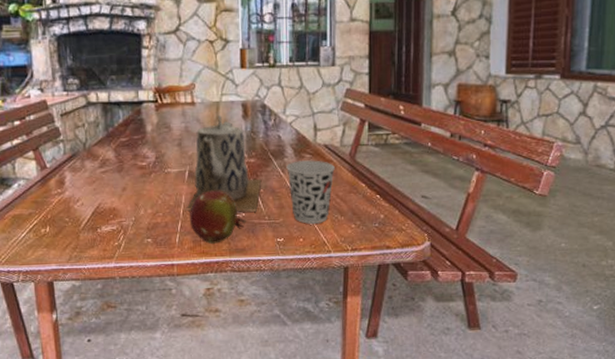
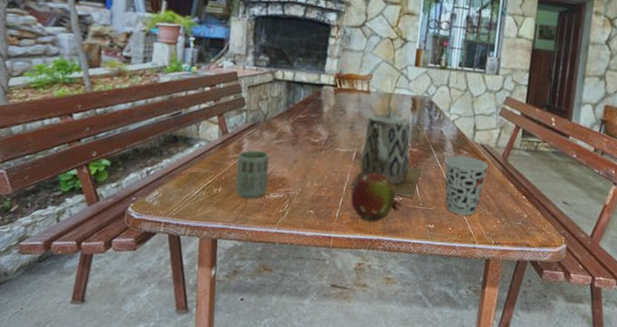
cup: none [60,182,98,235] -> present [235,150,269,199]

